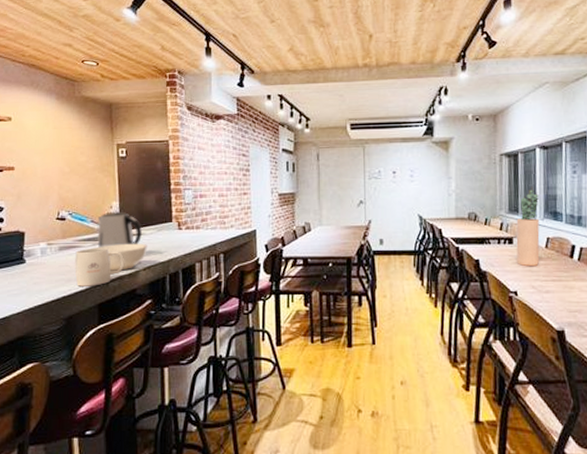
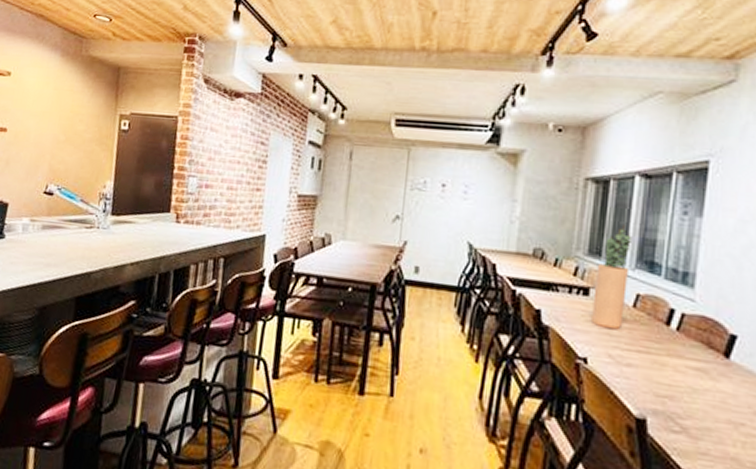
mug: present [75,247,125,286] -> none [55,231,112,276]
bowl: present [92,243,147,271] -> none [78,230,139,262]
kettle: present [97,211,142,247] -> none [84,191,135,234]

